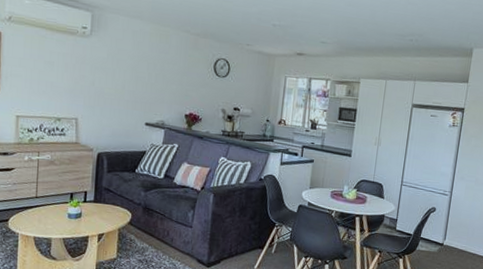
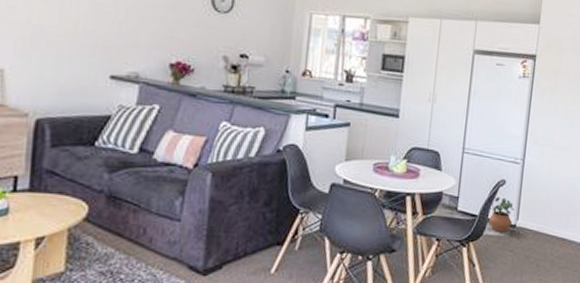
potted plant: none [420,221,443,249] -> present [488,197,514,233]

